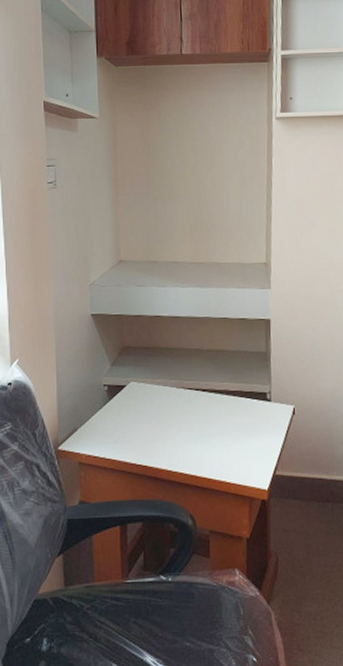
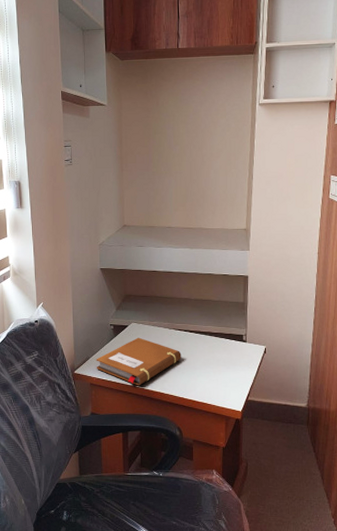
notebook: none [86,400,193,463] -> present [96,337,182,386]

